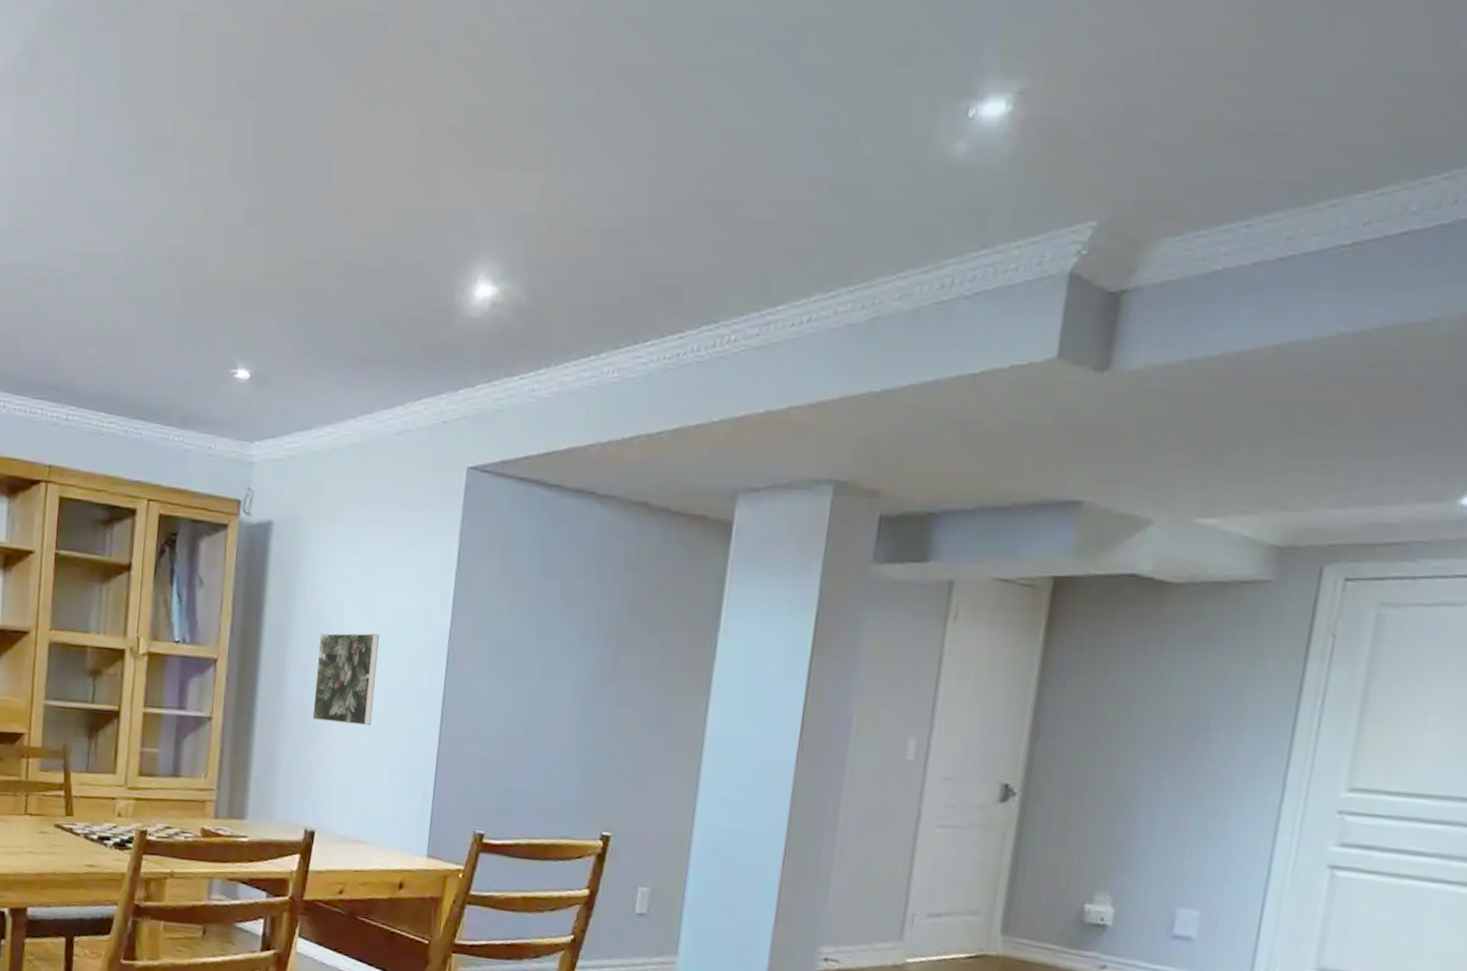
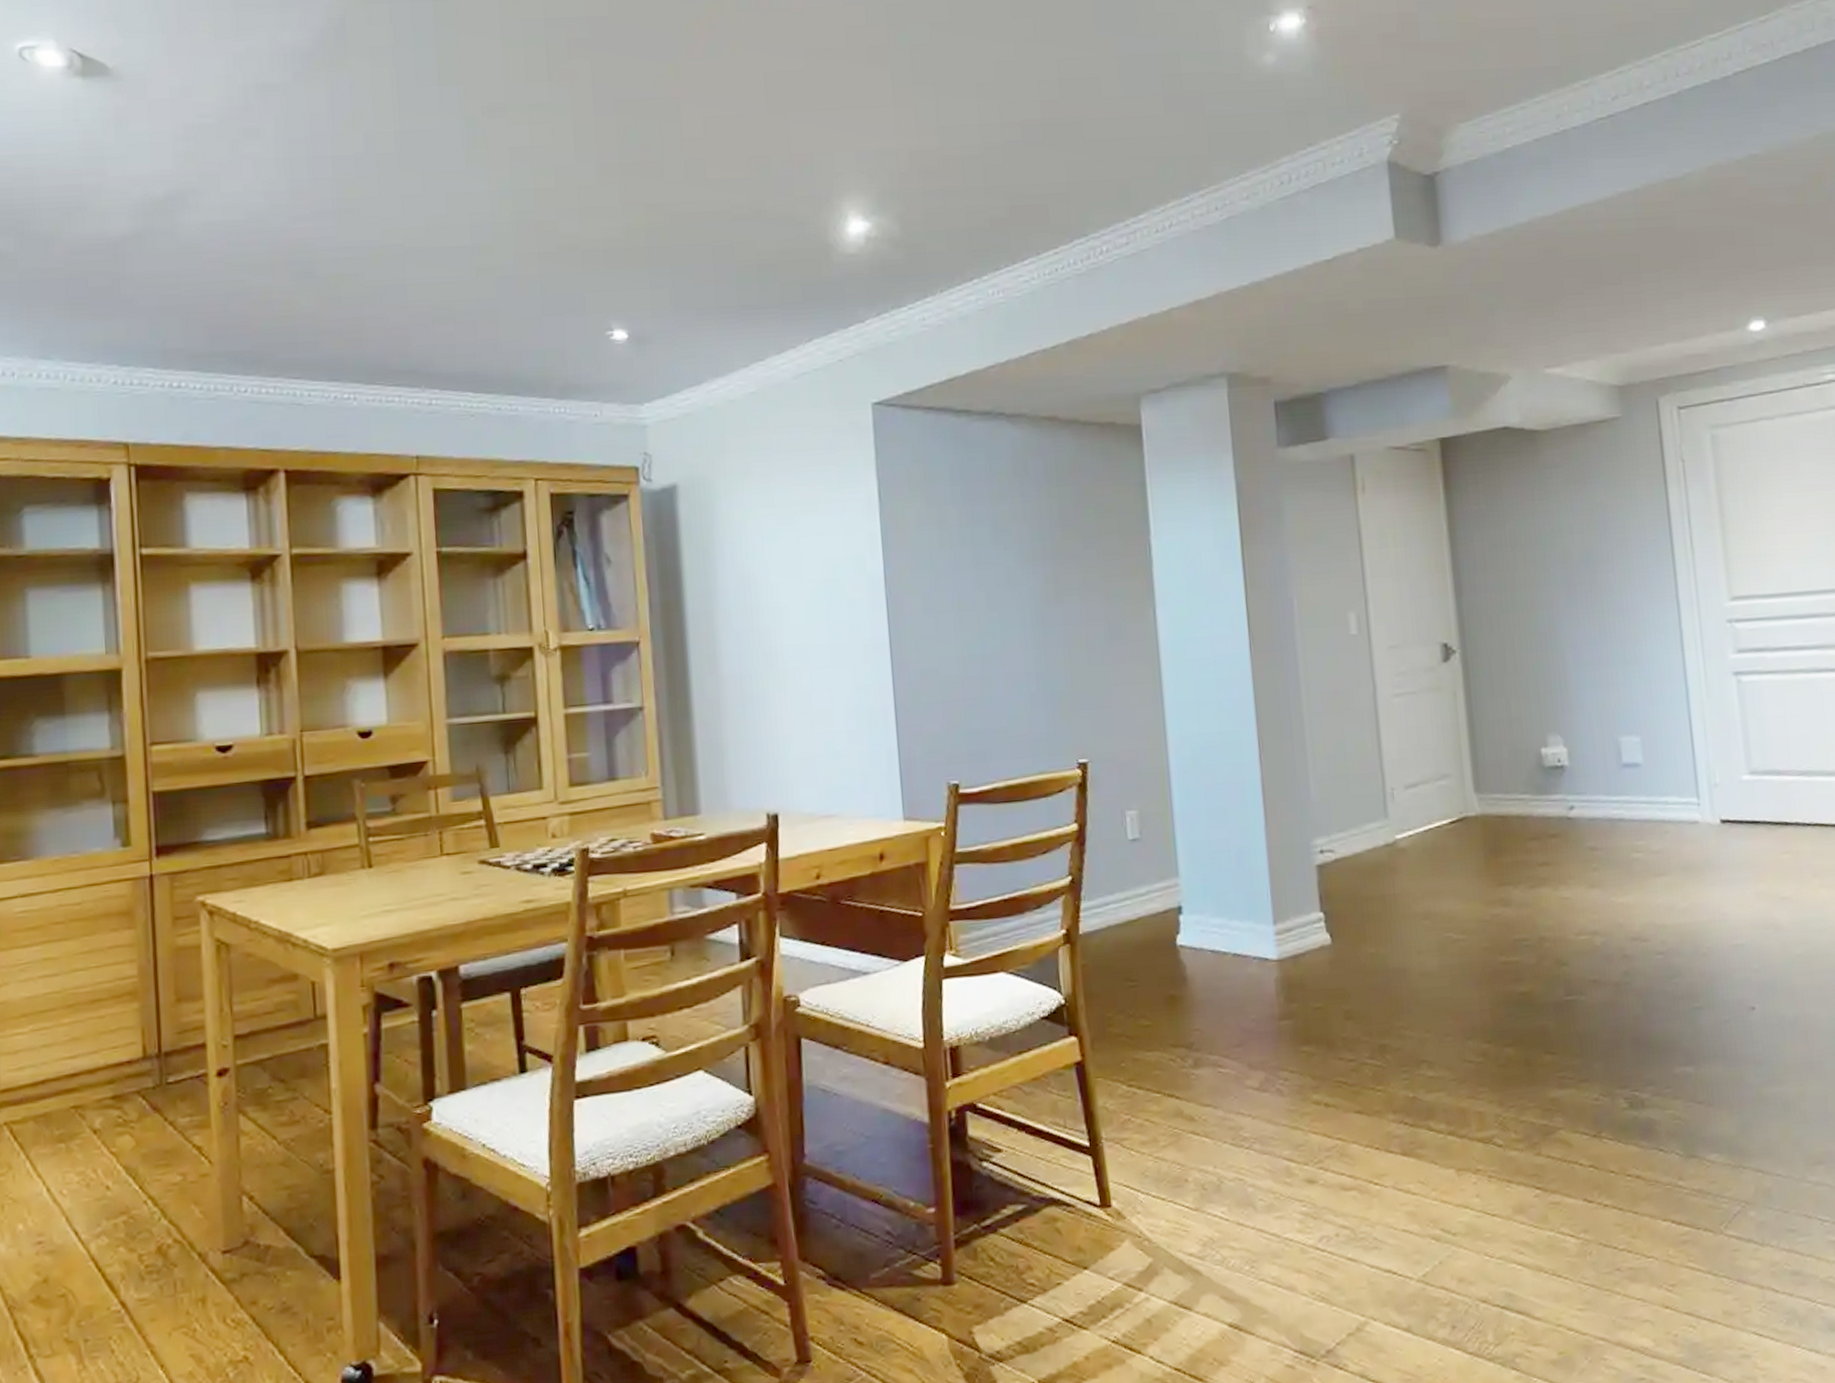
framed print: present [312,633,380,726] -> none [748,588,820,692]

